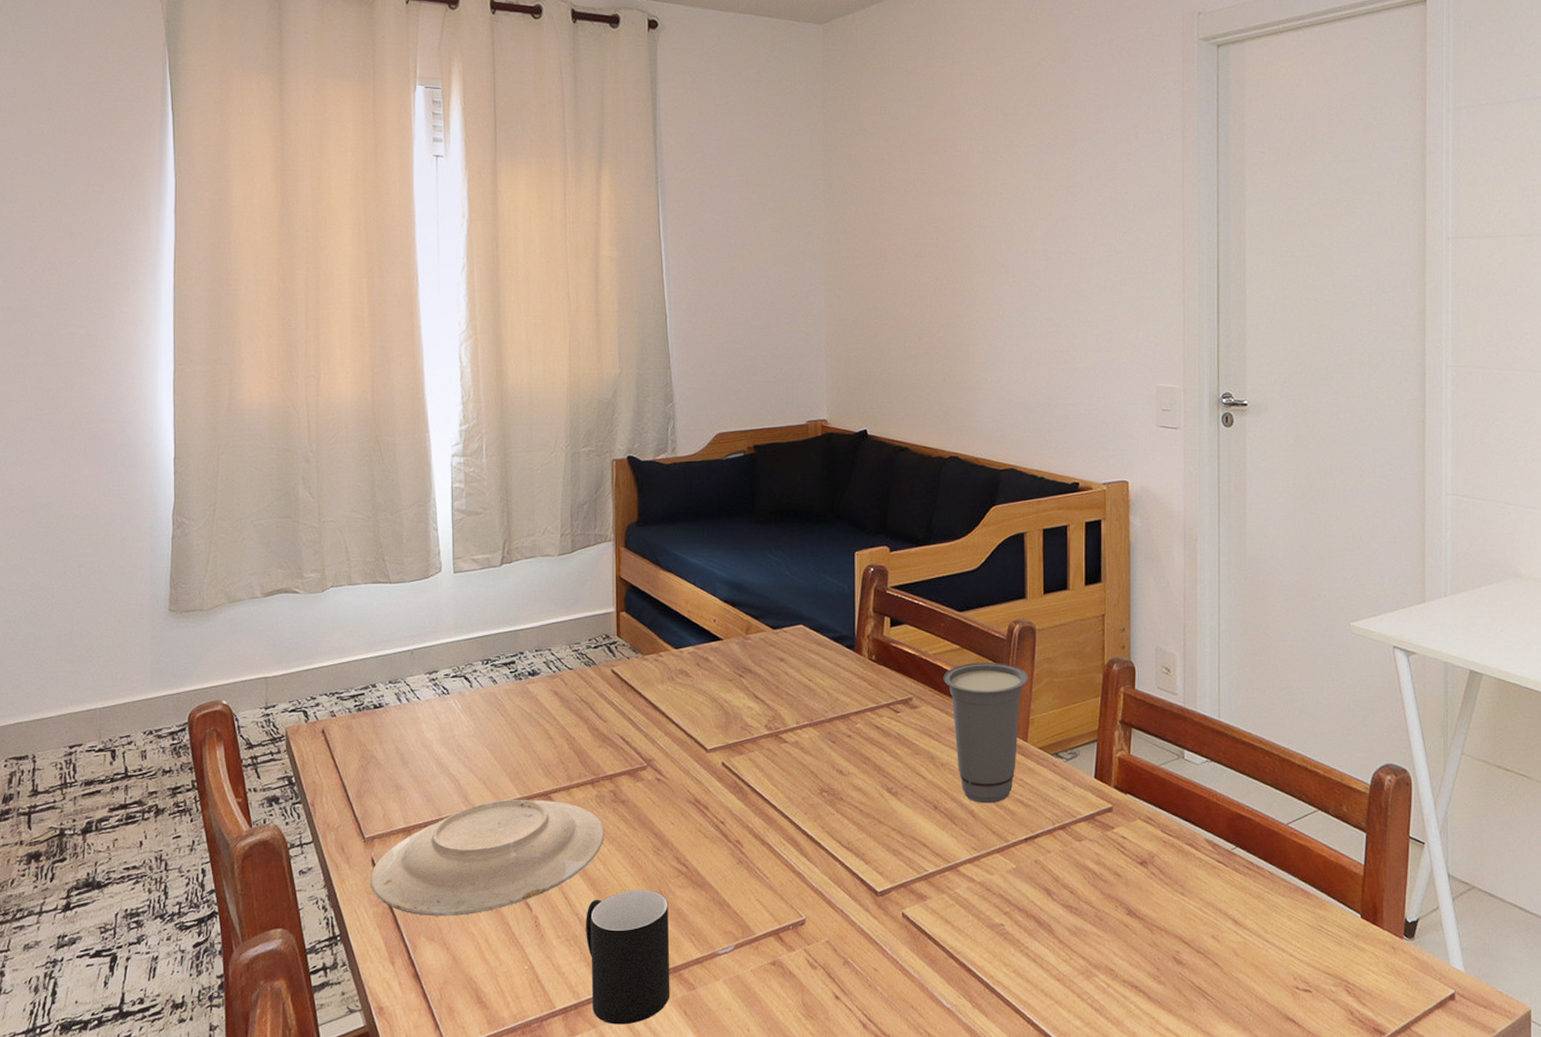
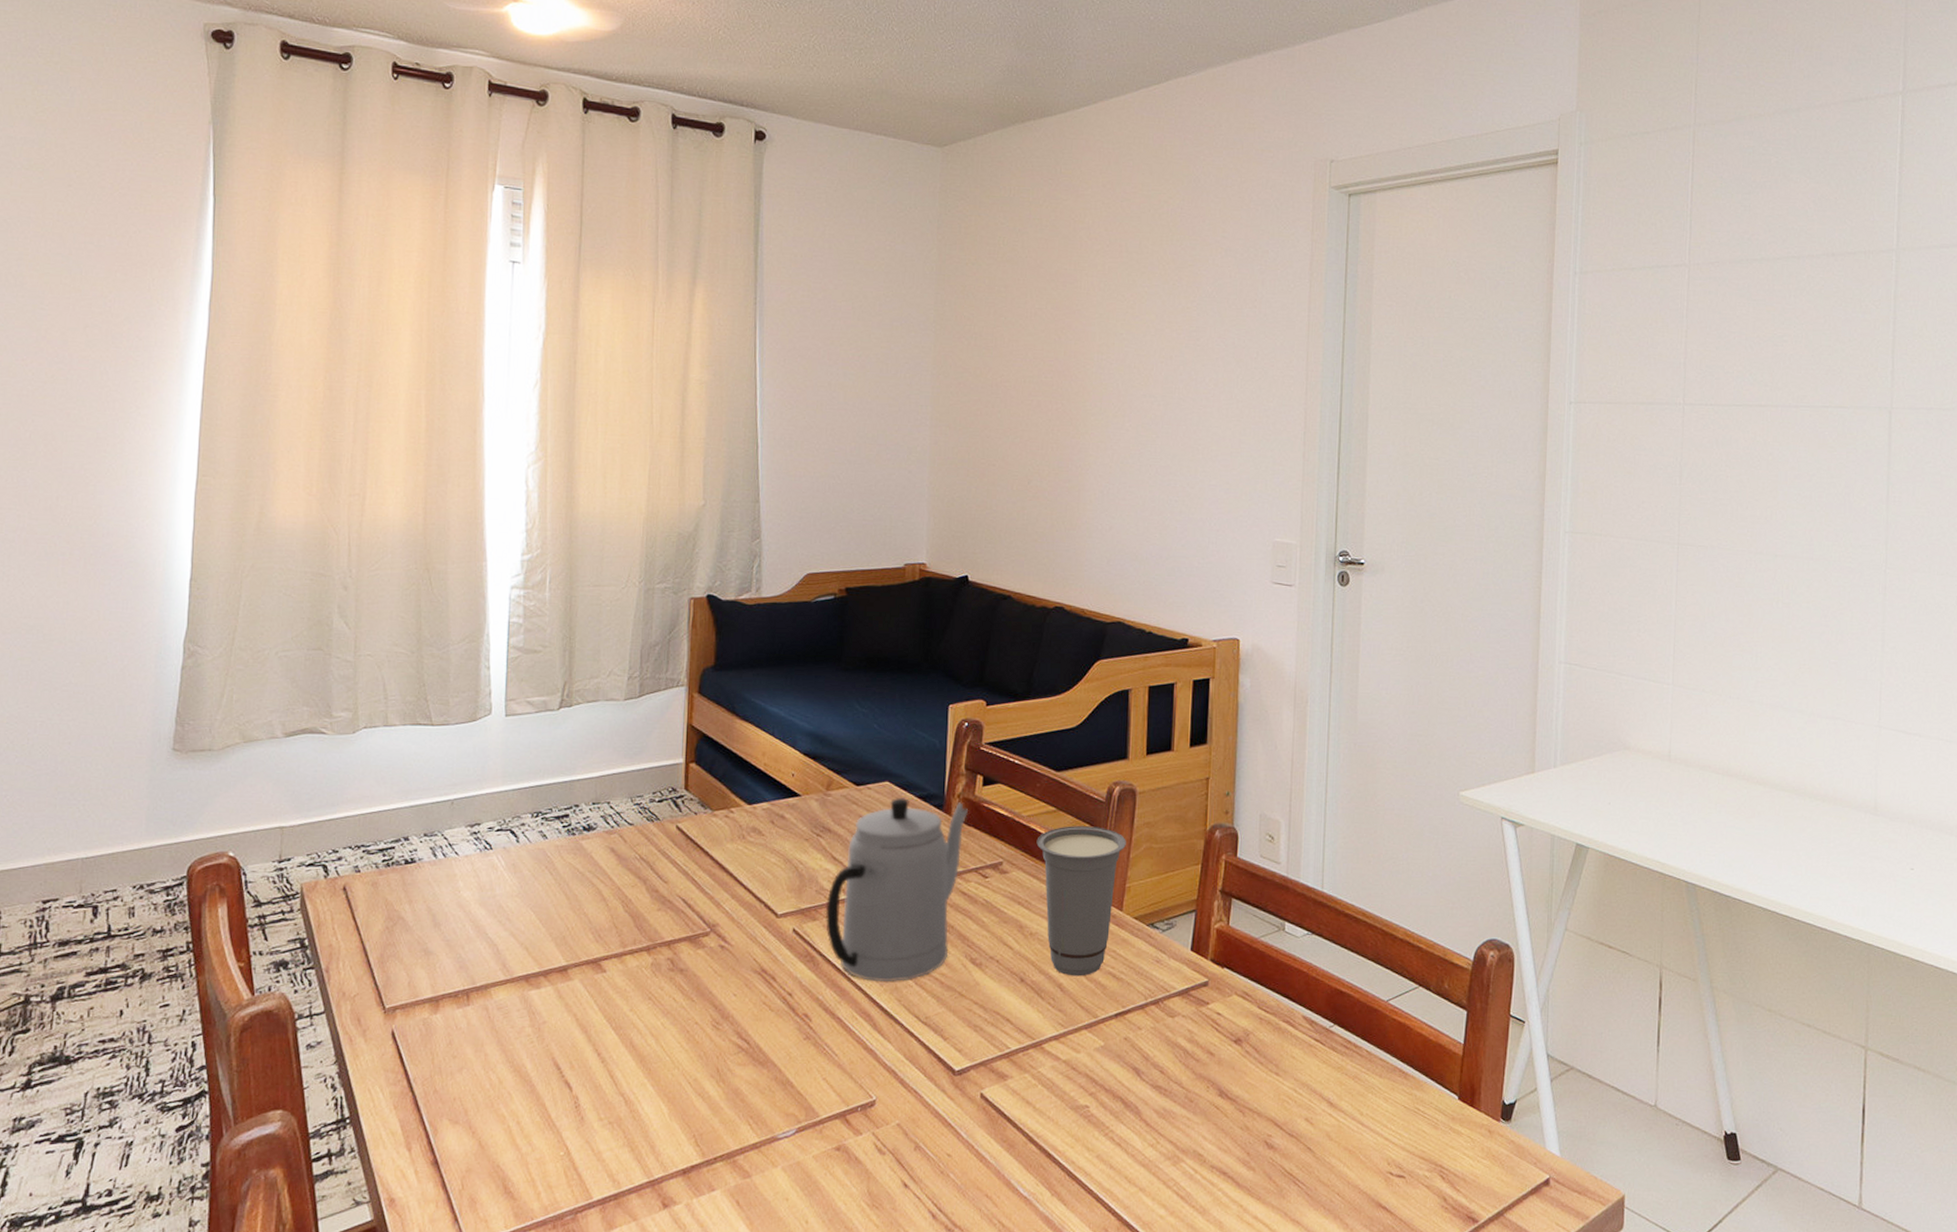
plate: present [370,799,605,916] -> none [389,966,659,1097]
cup: present [586,889,670,1025] -> none [631,1067,726,1217]
teapot: none [750,639,877,811] -> present [825,797,968,982]

